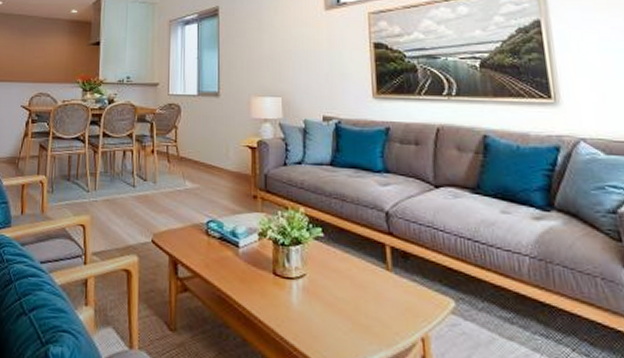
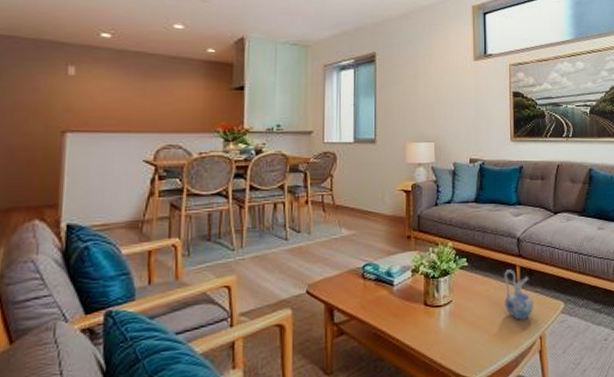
ceramic pitcher: none [370,248,411,313] -> present [504,269,534,320]

